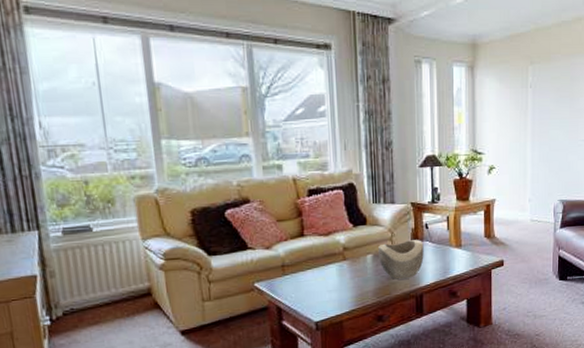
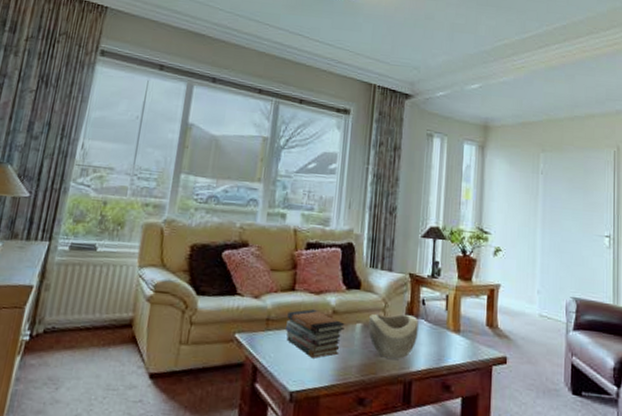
book stack: none [300,249,357,291] -> present [285,308,345,358]

